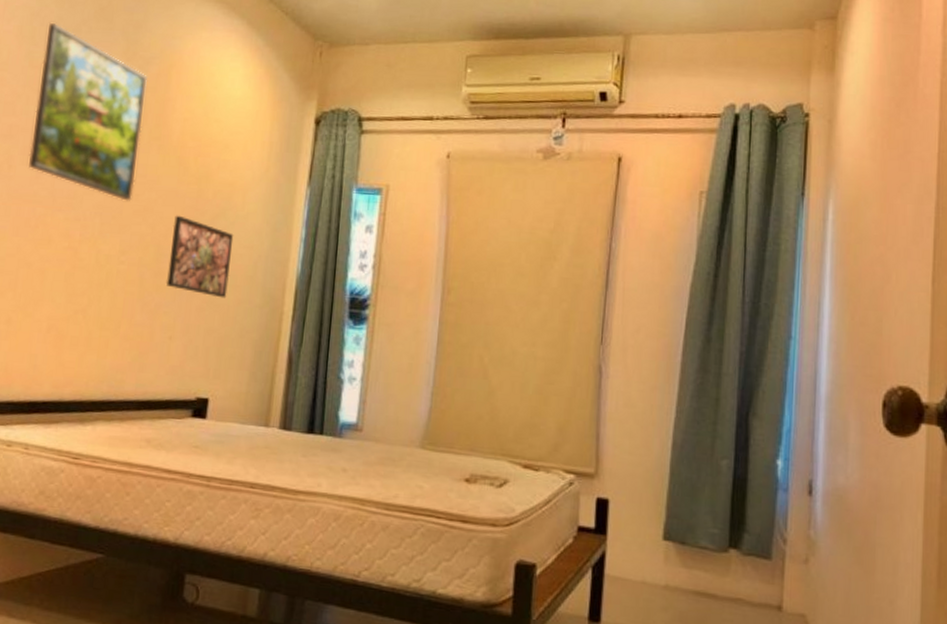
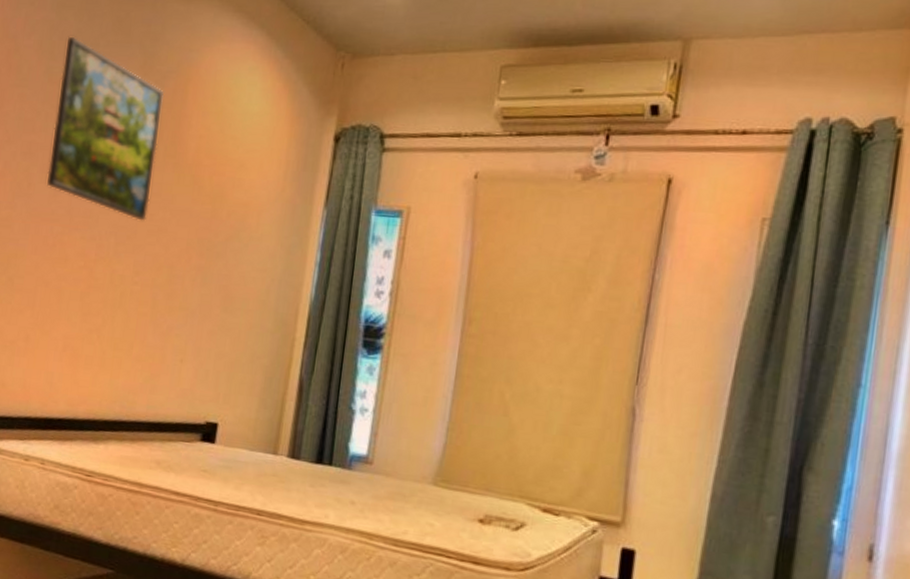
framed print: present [165,215,234,299] -> none [178,236,247,323]

